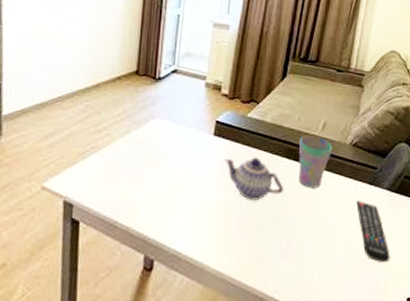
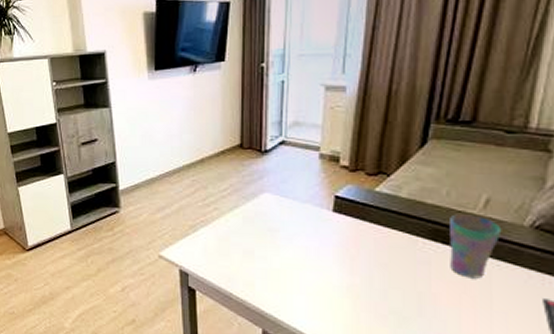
teapot: present [224,157,284,202] -> none [348,237,430,288]

